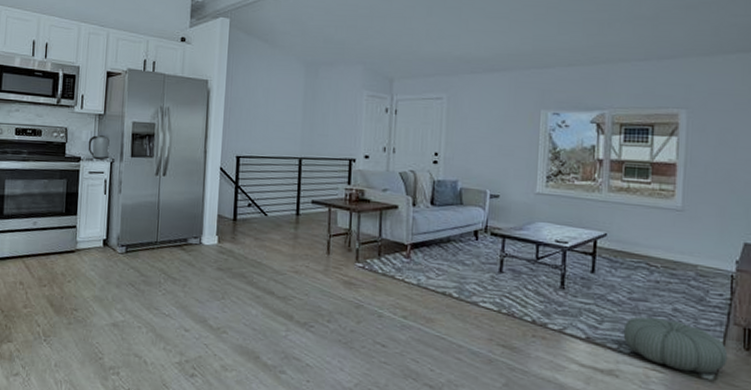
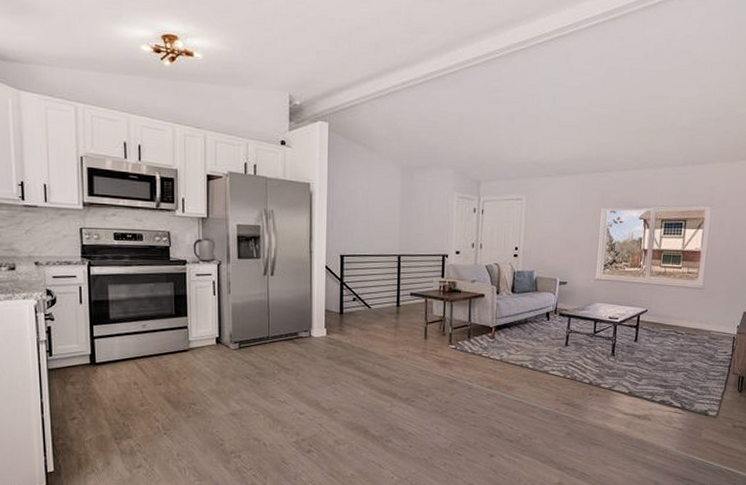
pouf: present [623,316,728,374] -> none [655,373,727,412]

